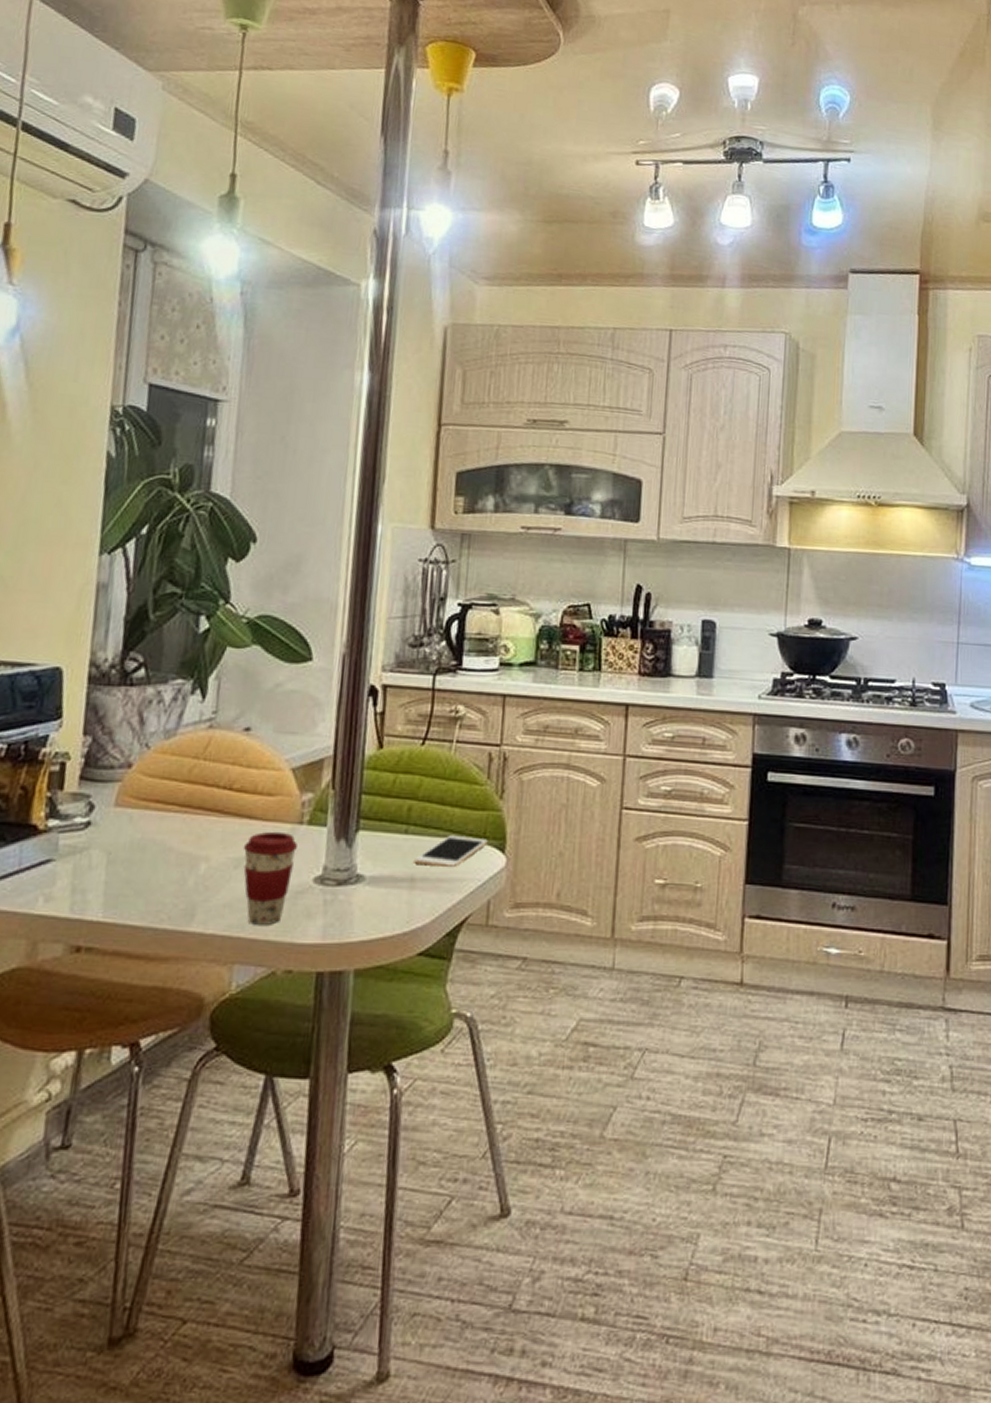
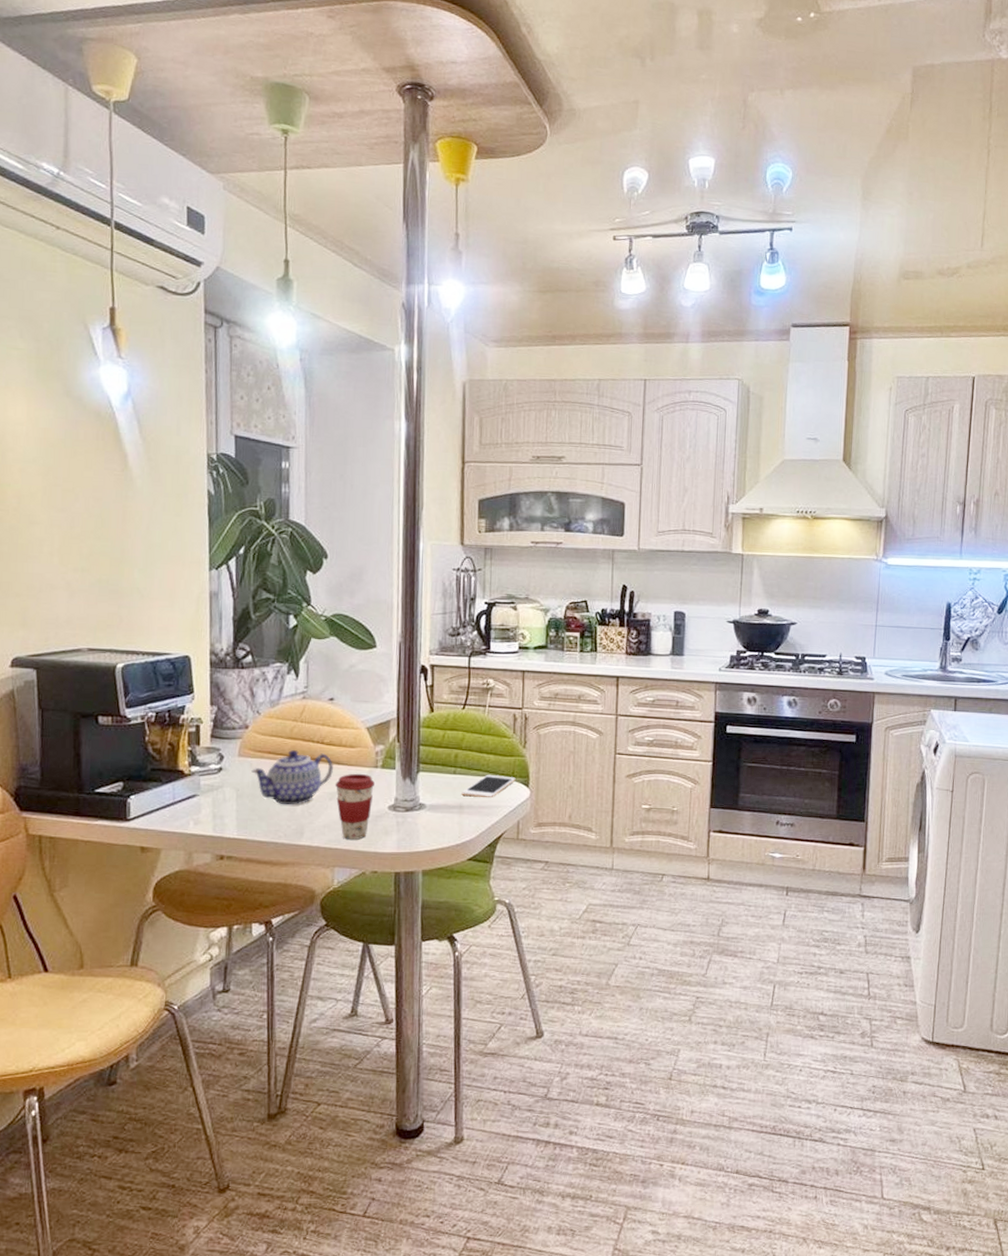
teapot: none [130,798,243,876] -> present [251,750,333,806]

